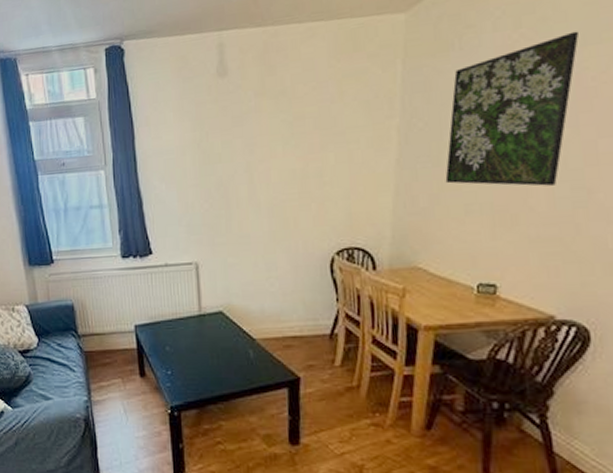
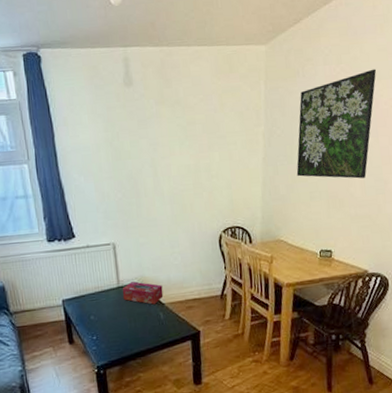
tissue box: none [204,310,255,339] -> present [122,281,164,305]

